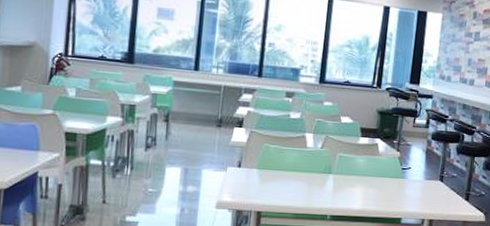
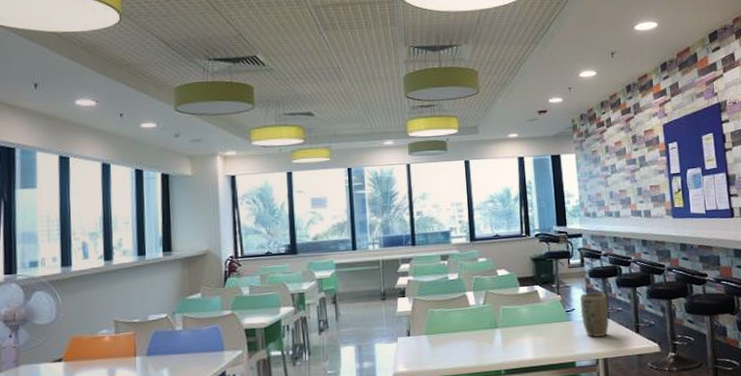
plant pot: none [416,154,445,199] -> present [580,292,610,337]

